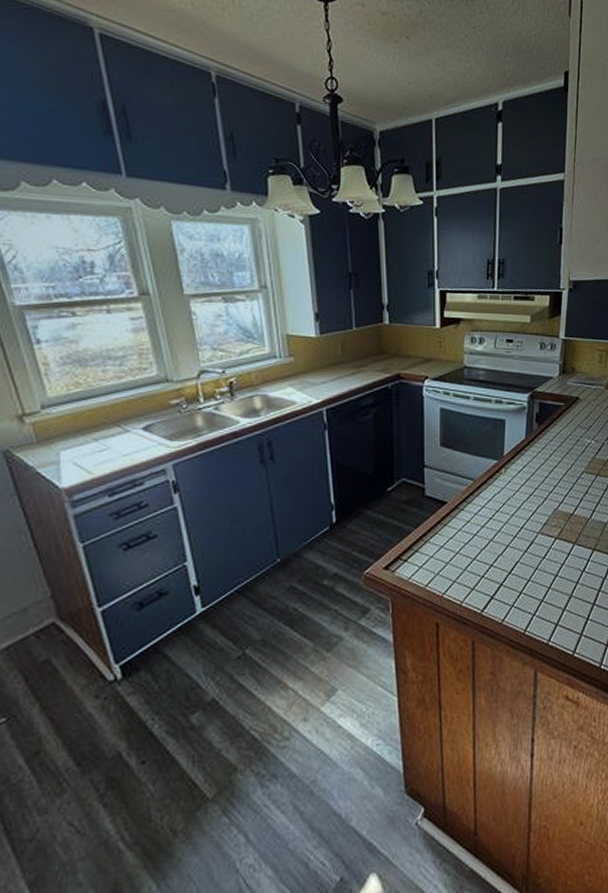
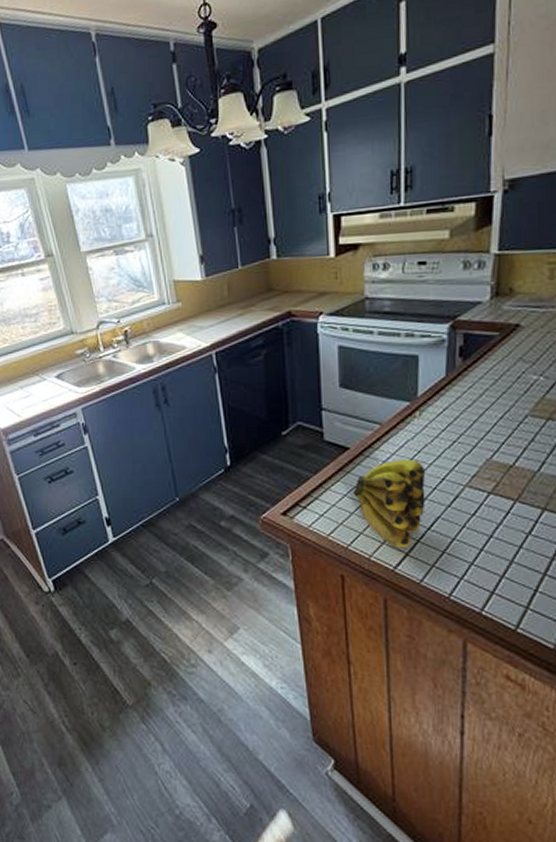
banana: none [448,511,509,592] -> present [352,459,426,547]

